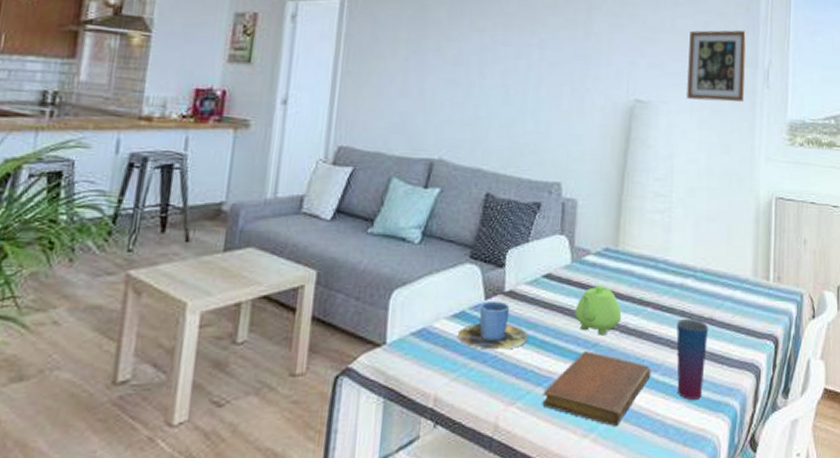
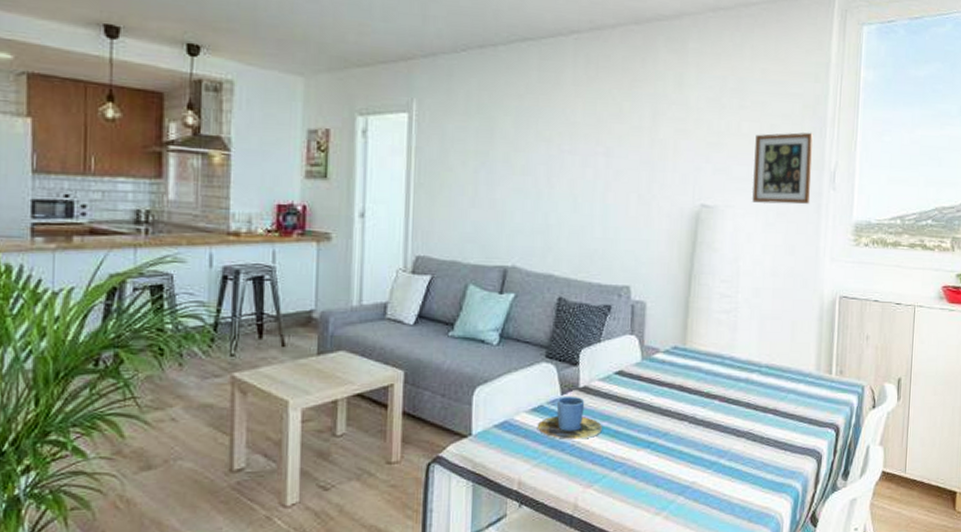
notebook: present [542,351,651,426] -> none [617,440,718,505]
teapot: present [575,285,622,336] -> none [646,381,690,426]
cup: present [676,318,708,400] -> none [742,409,772,482]

